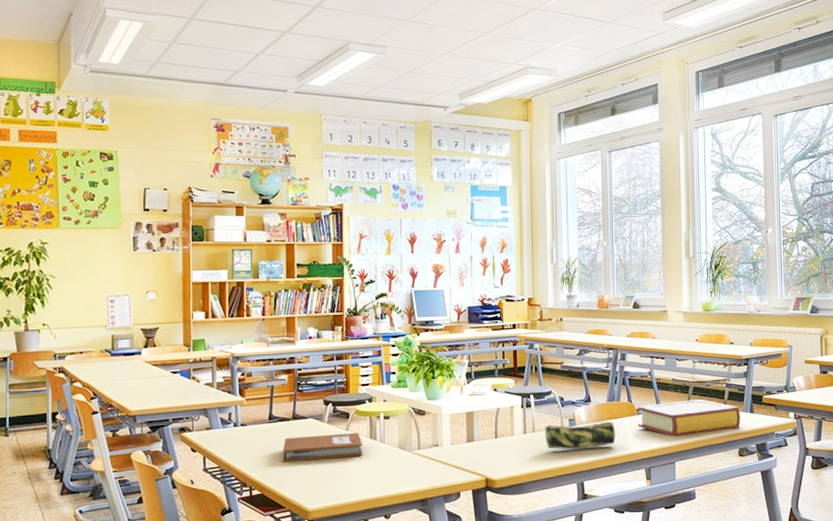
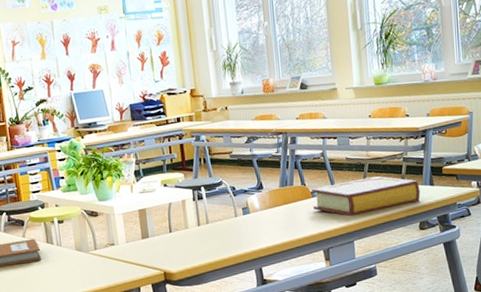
pencil case: present [545,421,616,450] -> none [218,206,291,239]

